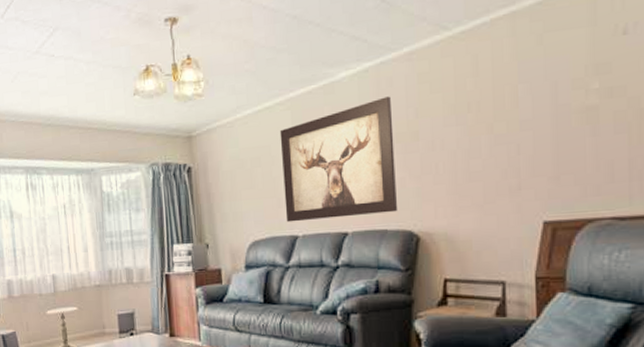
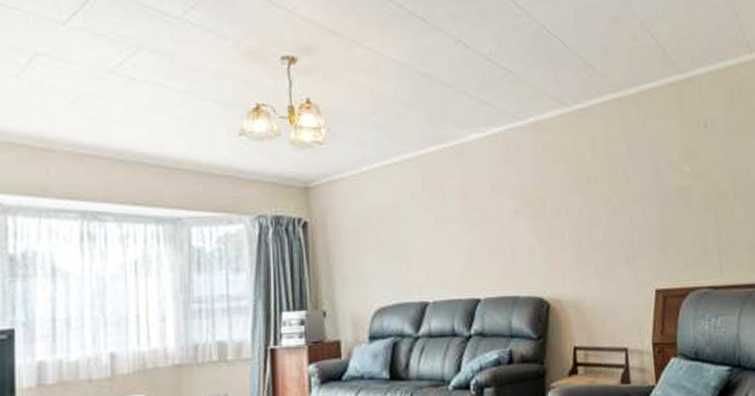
wall art: present [279,96,398,222] -> none [408,162,529,287]

